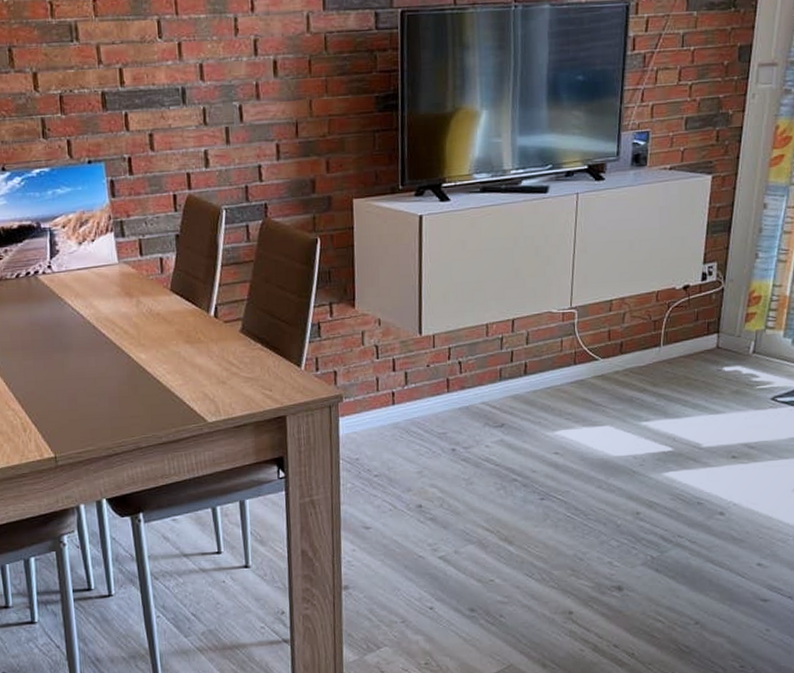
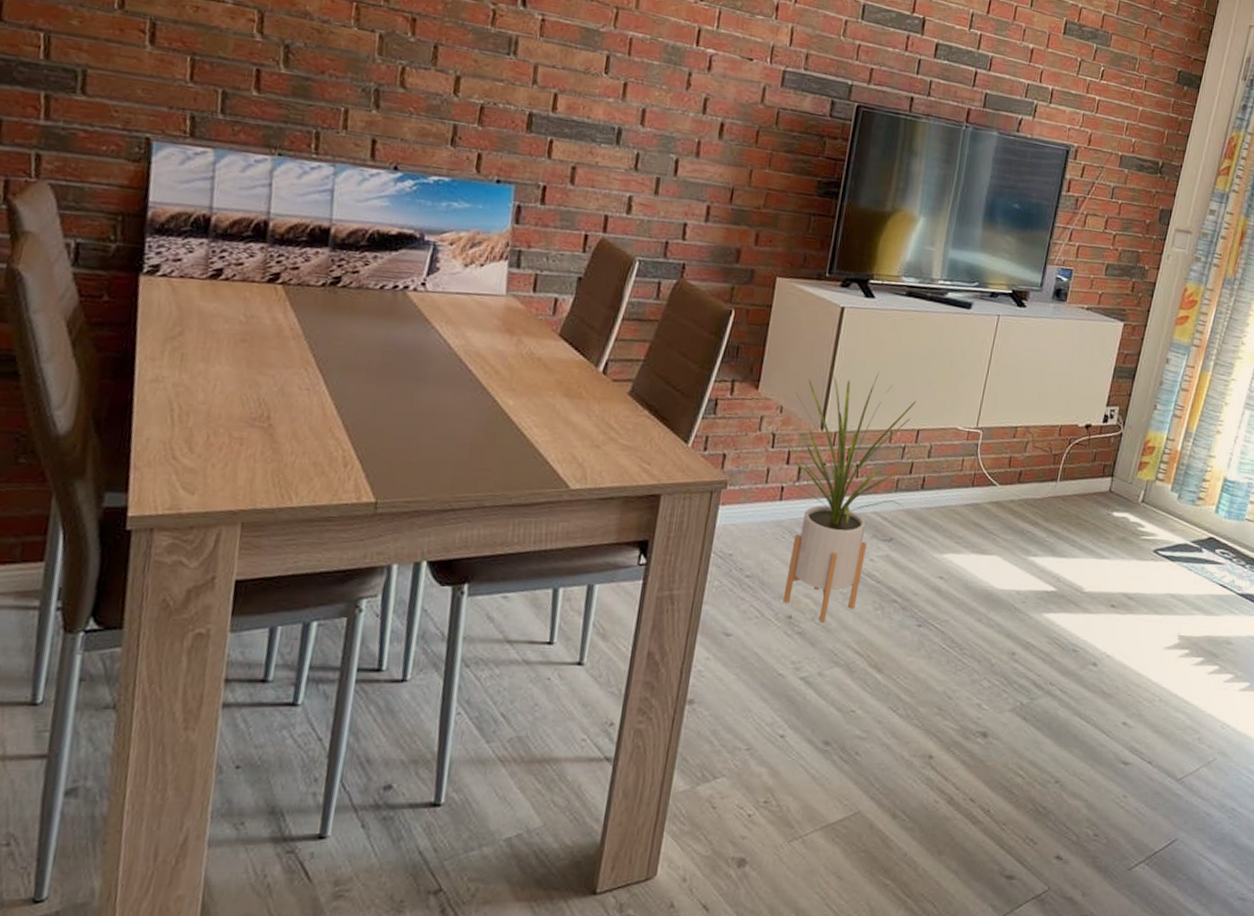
house plant: none [387,271,514,507] -> present [783,370,917,622]

